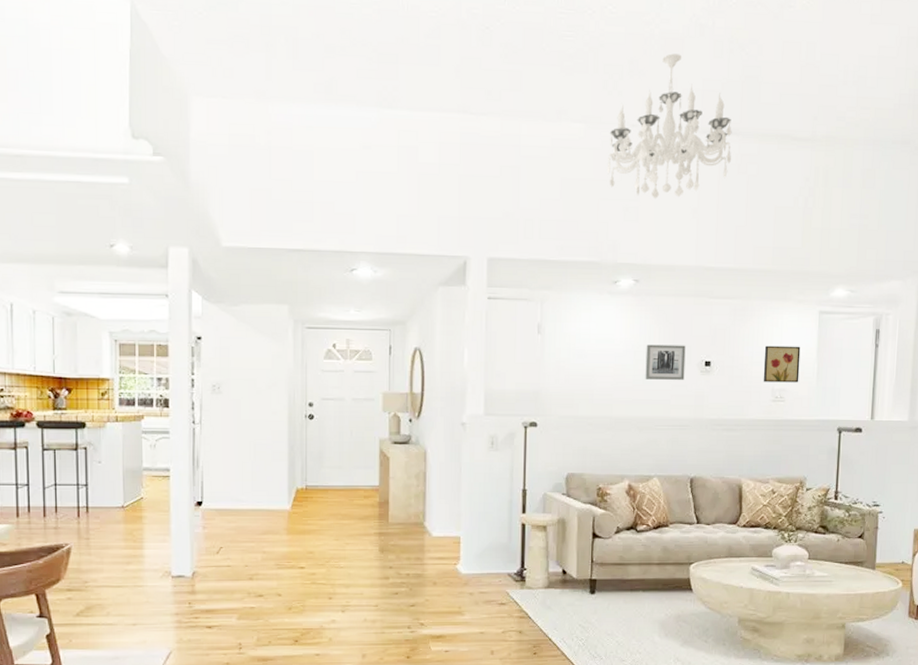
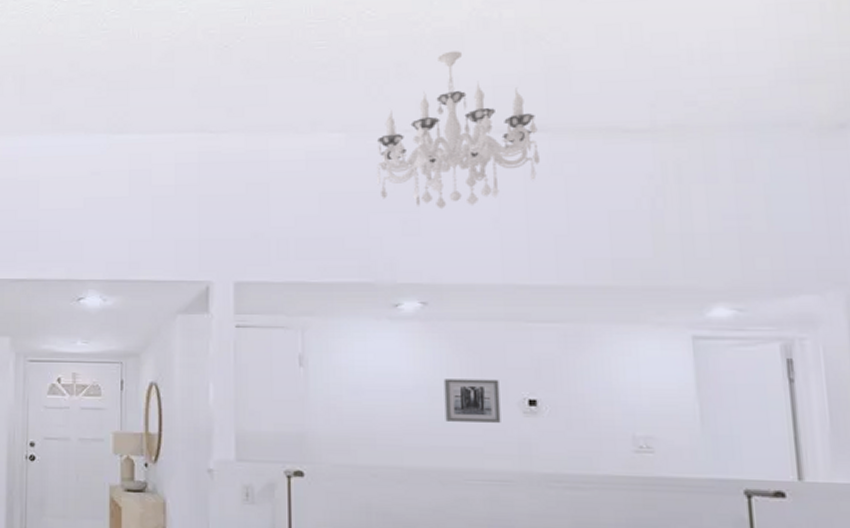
wall art: present [763,345,801,383] -> none [614,380,673,429]

